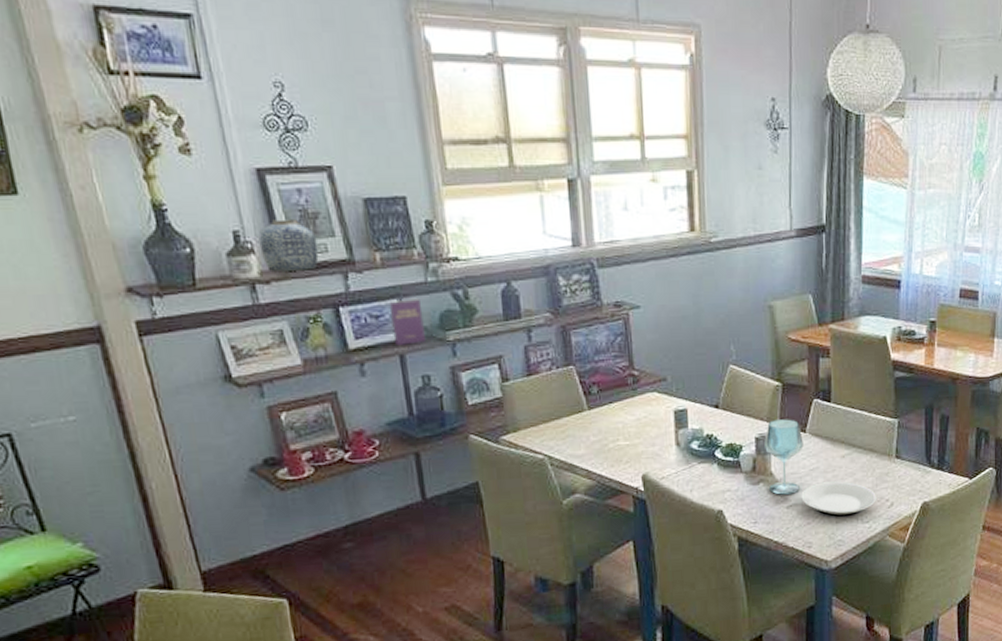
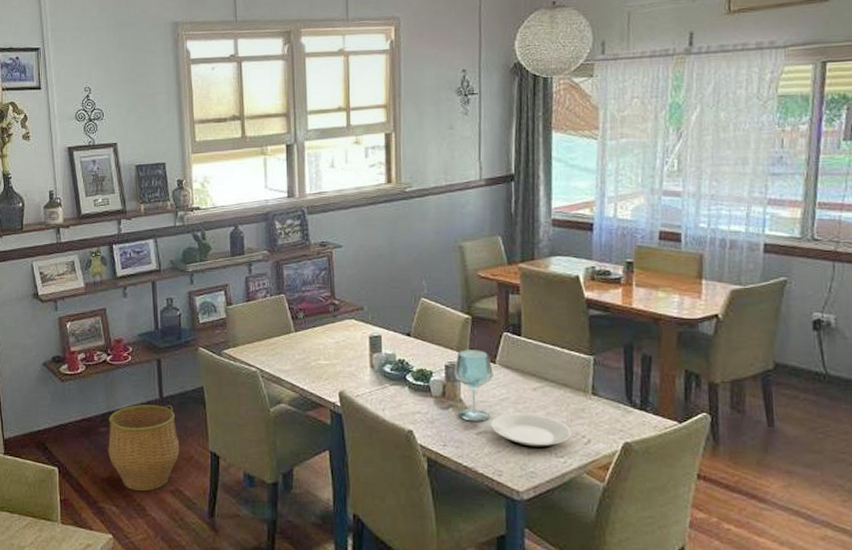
decorative jar: present [258,219,319,273] -> none [65,182,102,220]
basket: none [354,507,453,614] -> present [108,405,180,492]
book: present [388,299,425,345] -> none [147,239,171,274]

